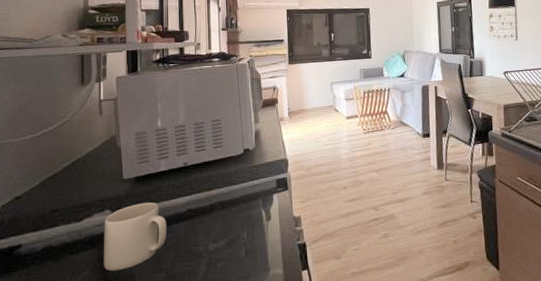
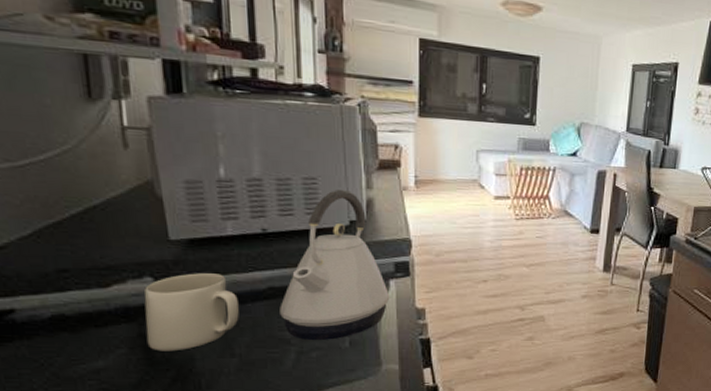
kettle: none [195,126,274,253] -> present [280,190,390,341]

